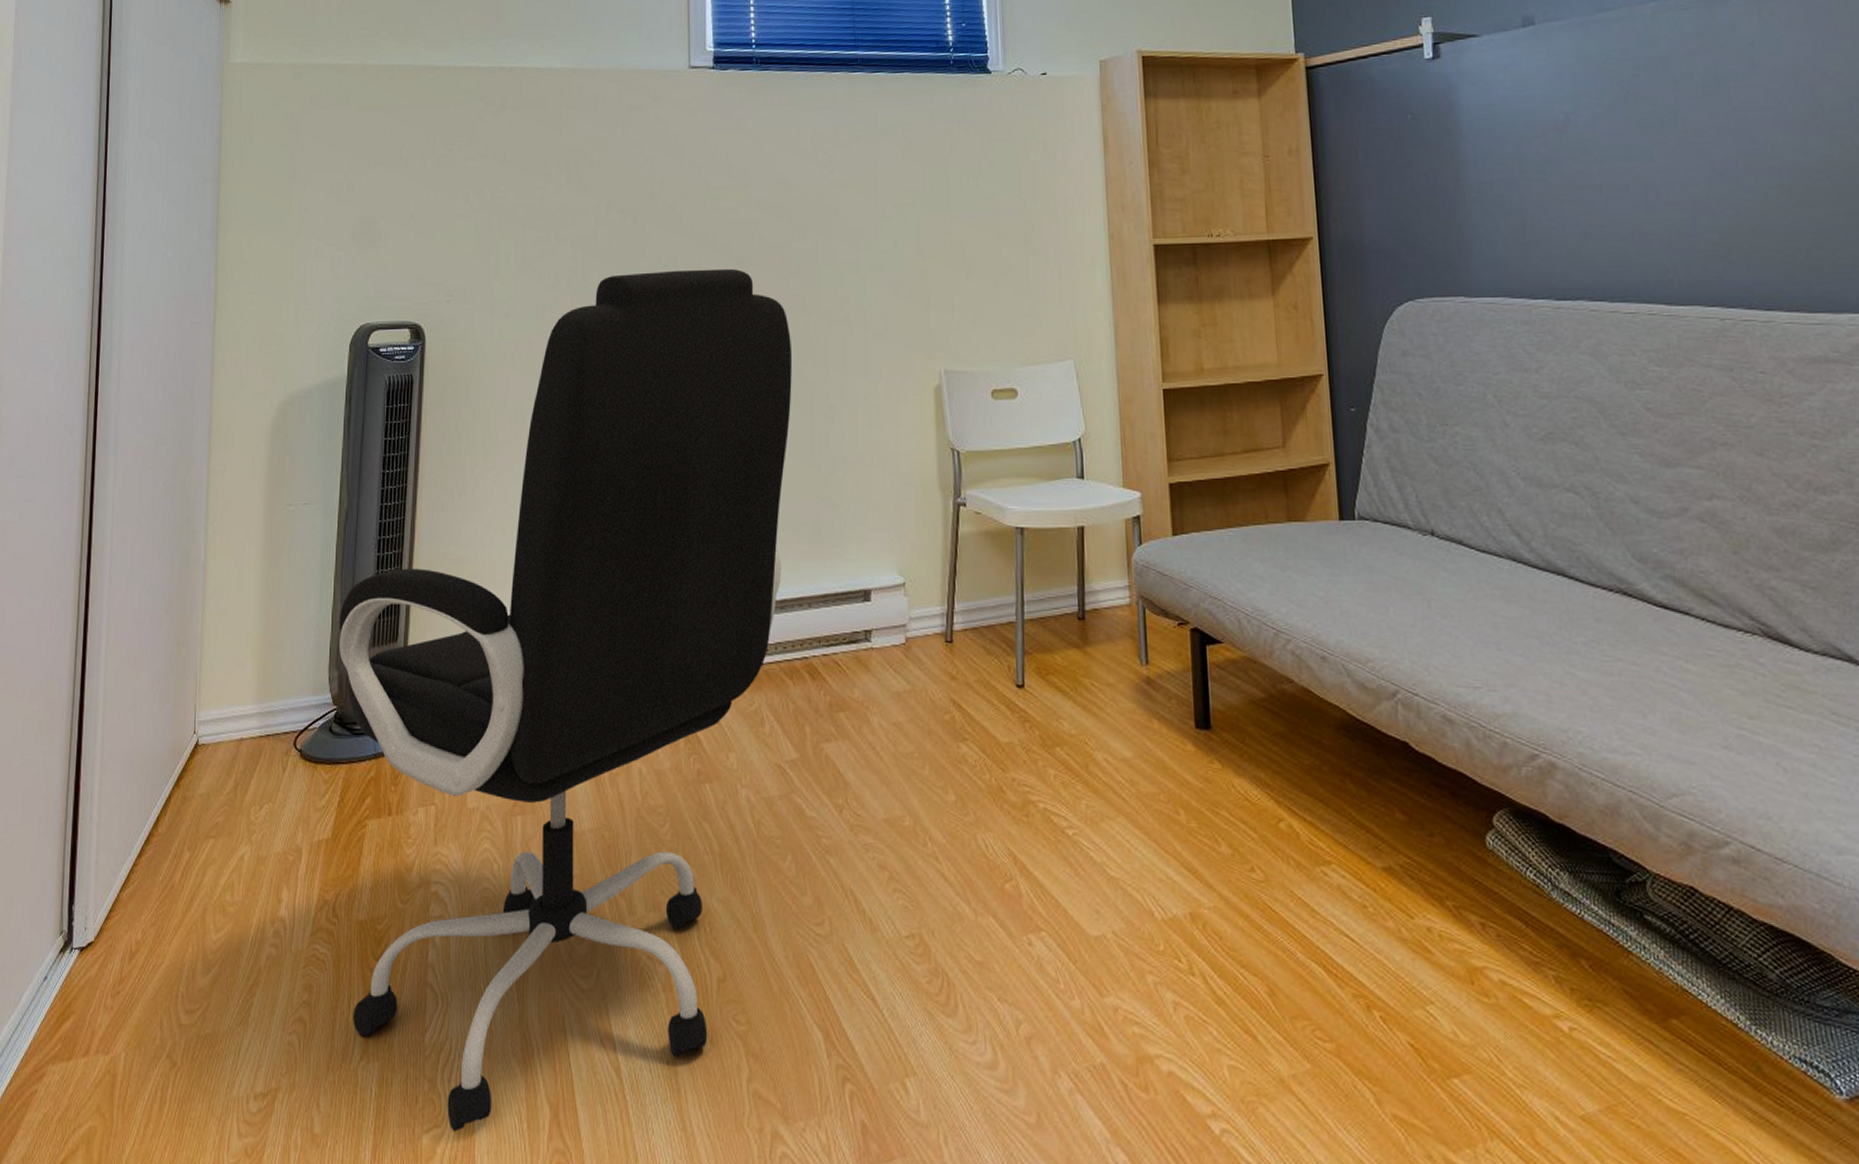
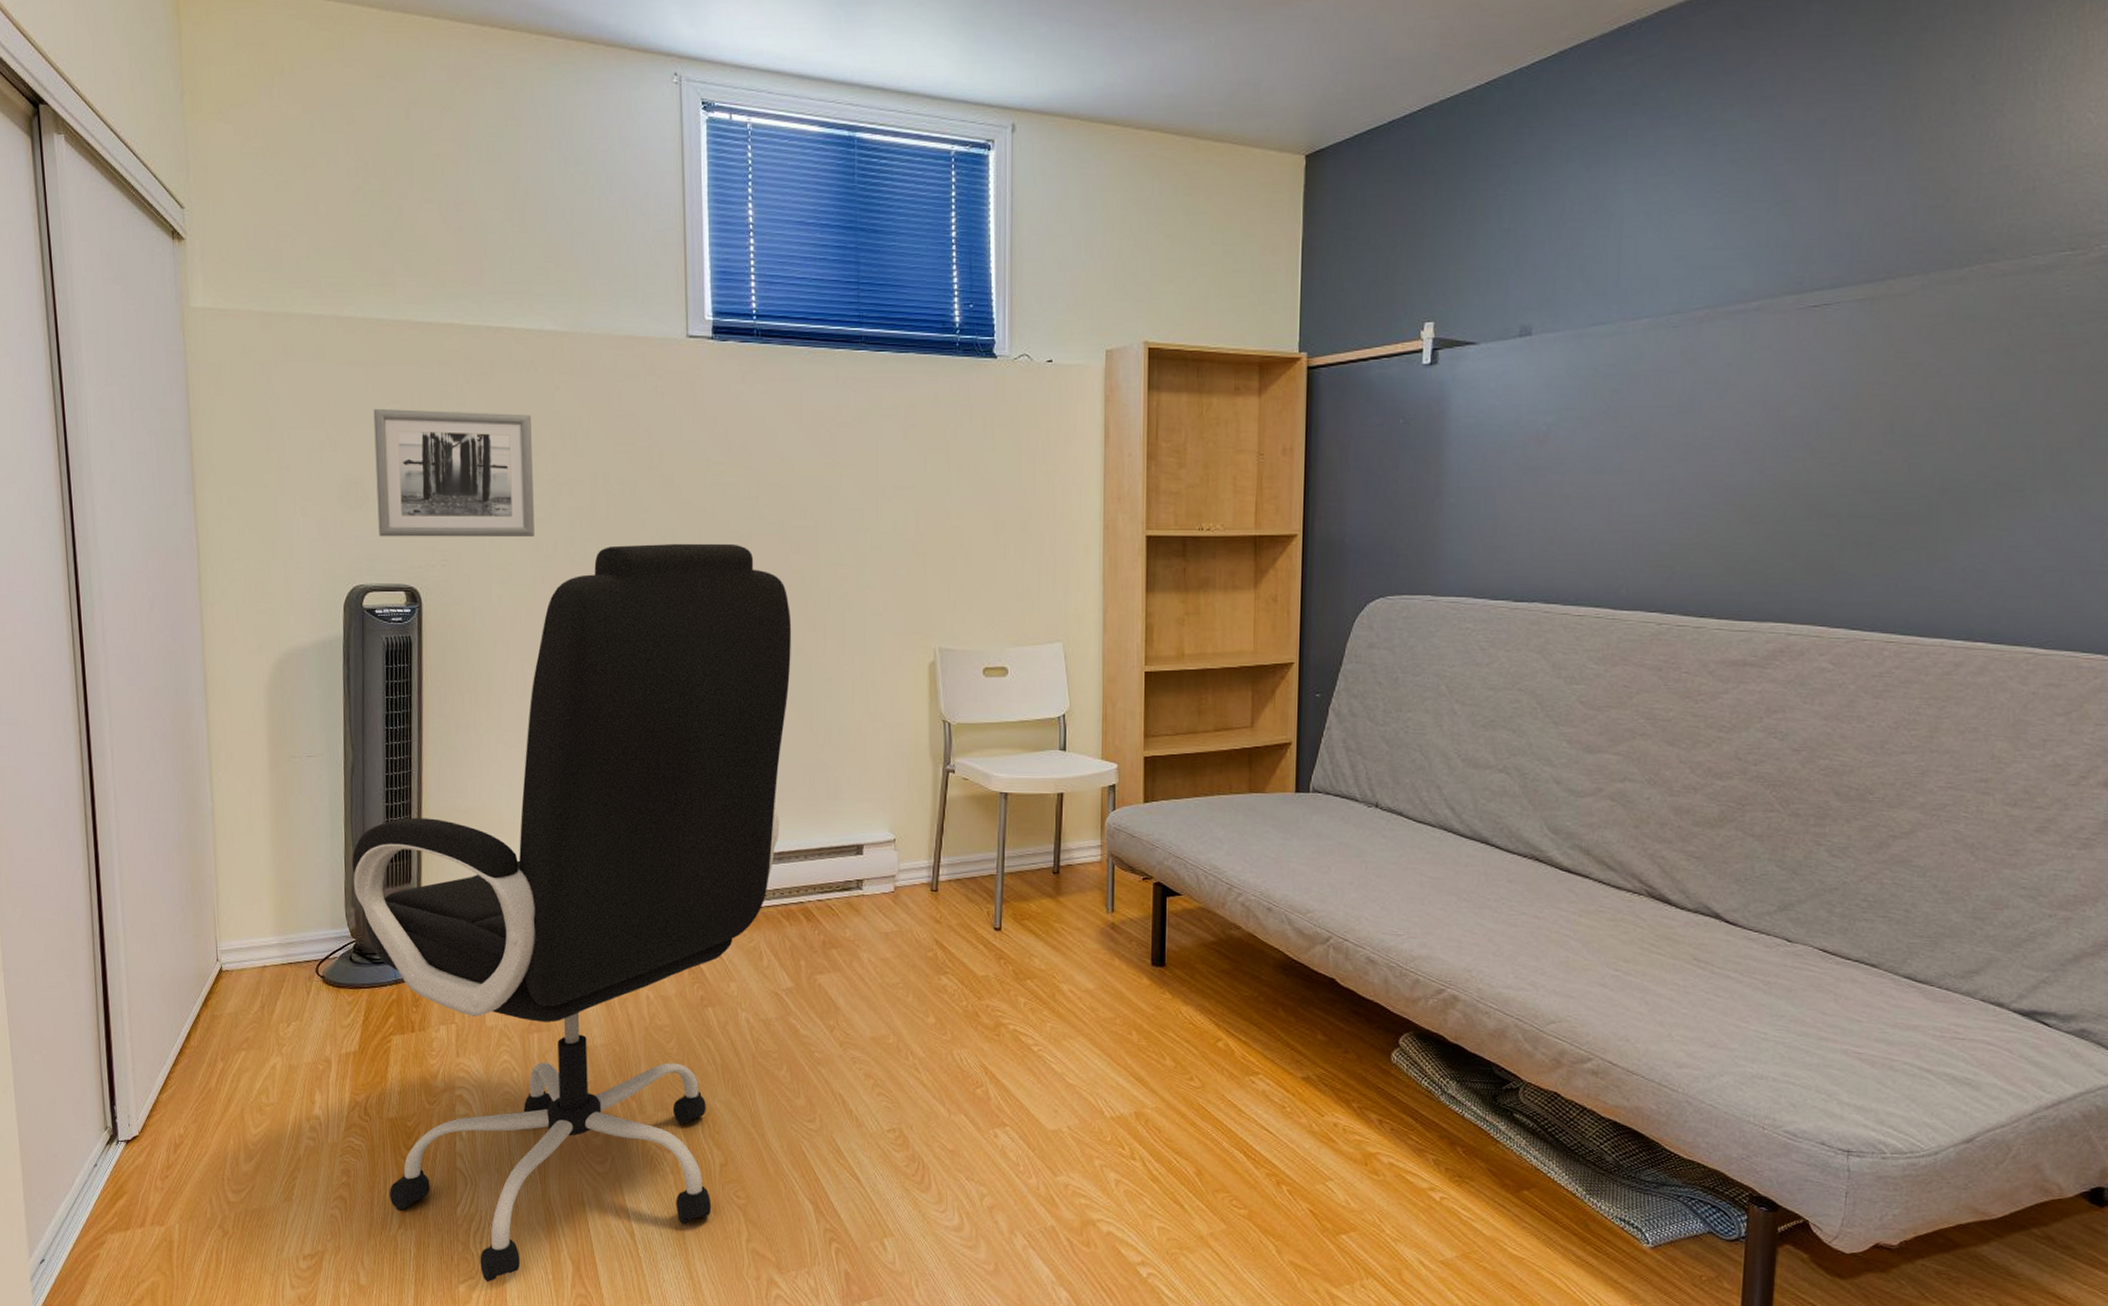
wall art: none [388,148,539,274] -> present [373,408,535,538]

